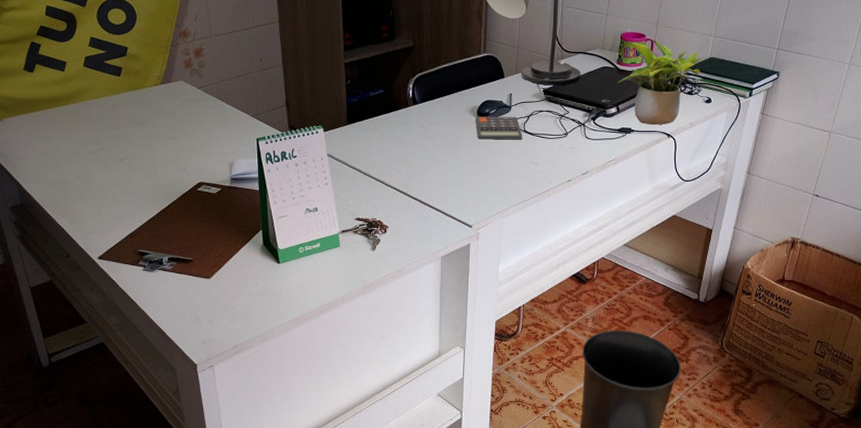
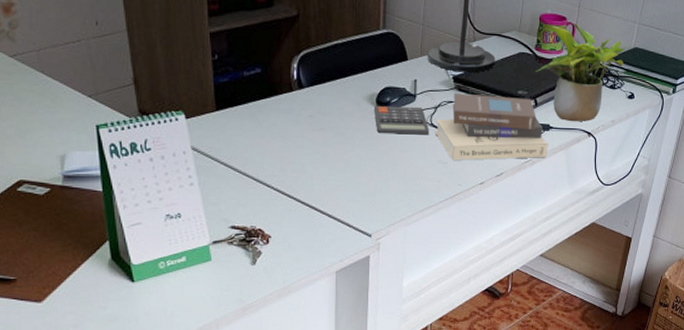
books: none [527,103,630,161] -> present [435,92,548,161]

